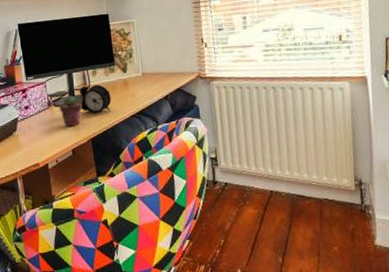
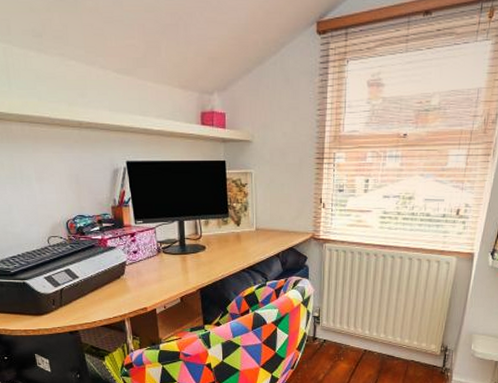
potted succulent: present [59,95,83,127] -> none [169,244,193,275]
alarm clock: present [79,84,111,114] -> none [190,235,222,265]

